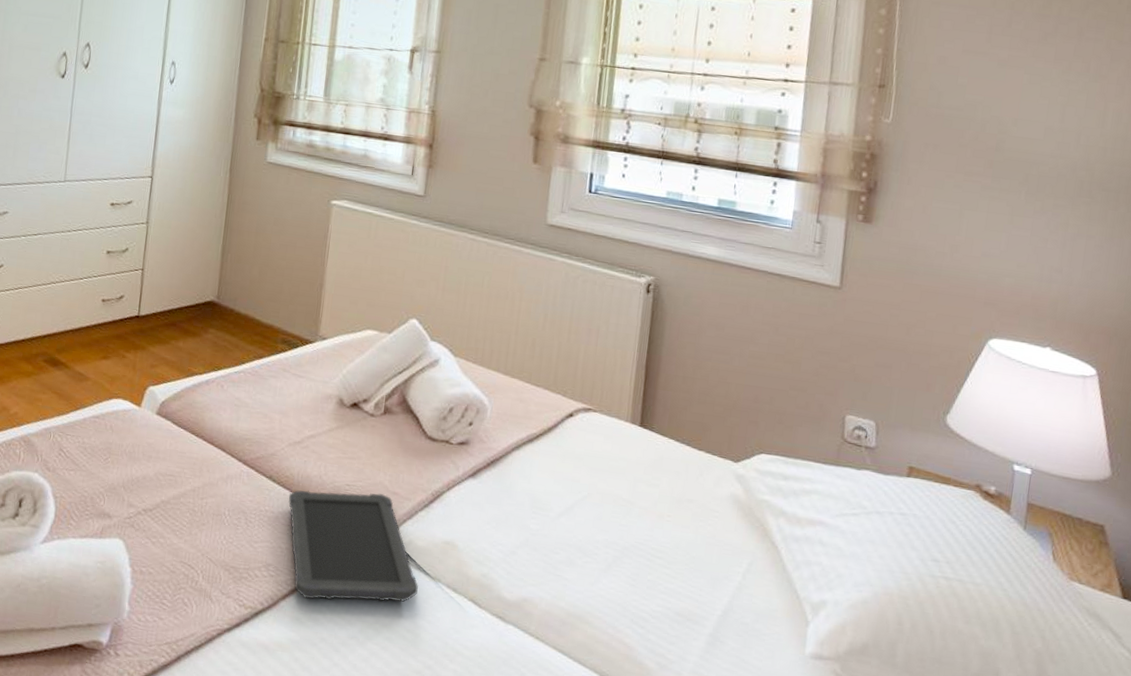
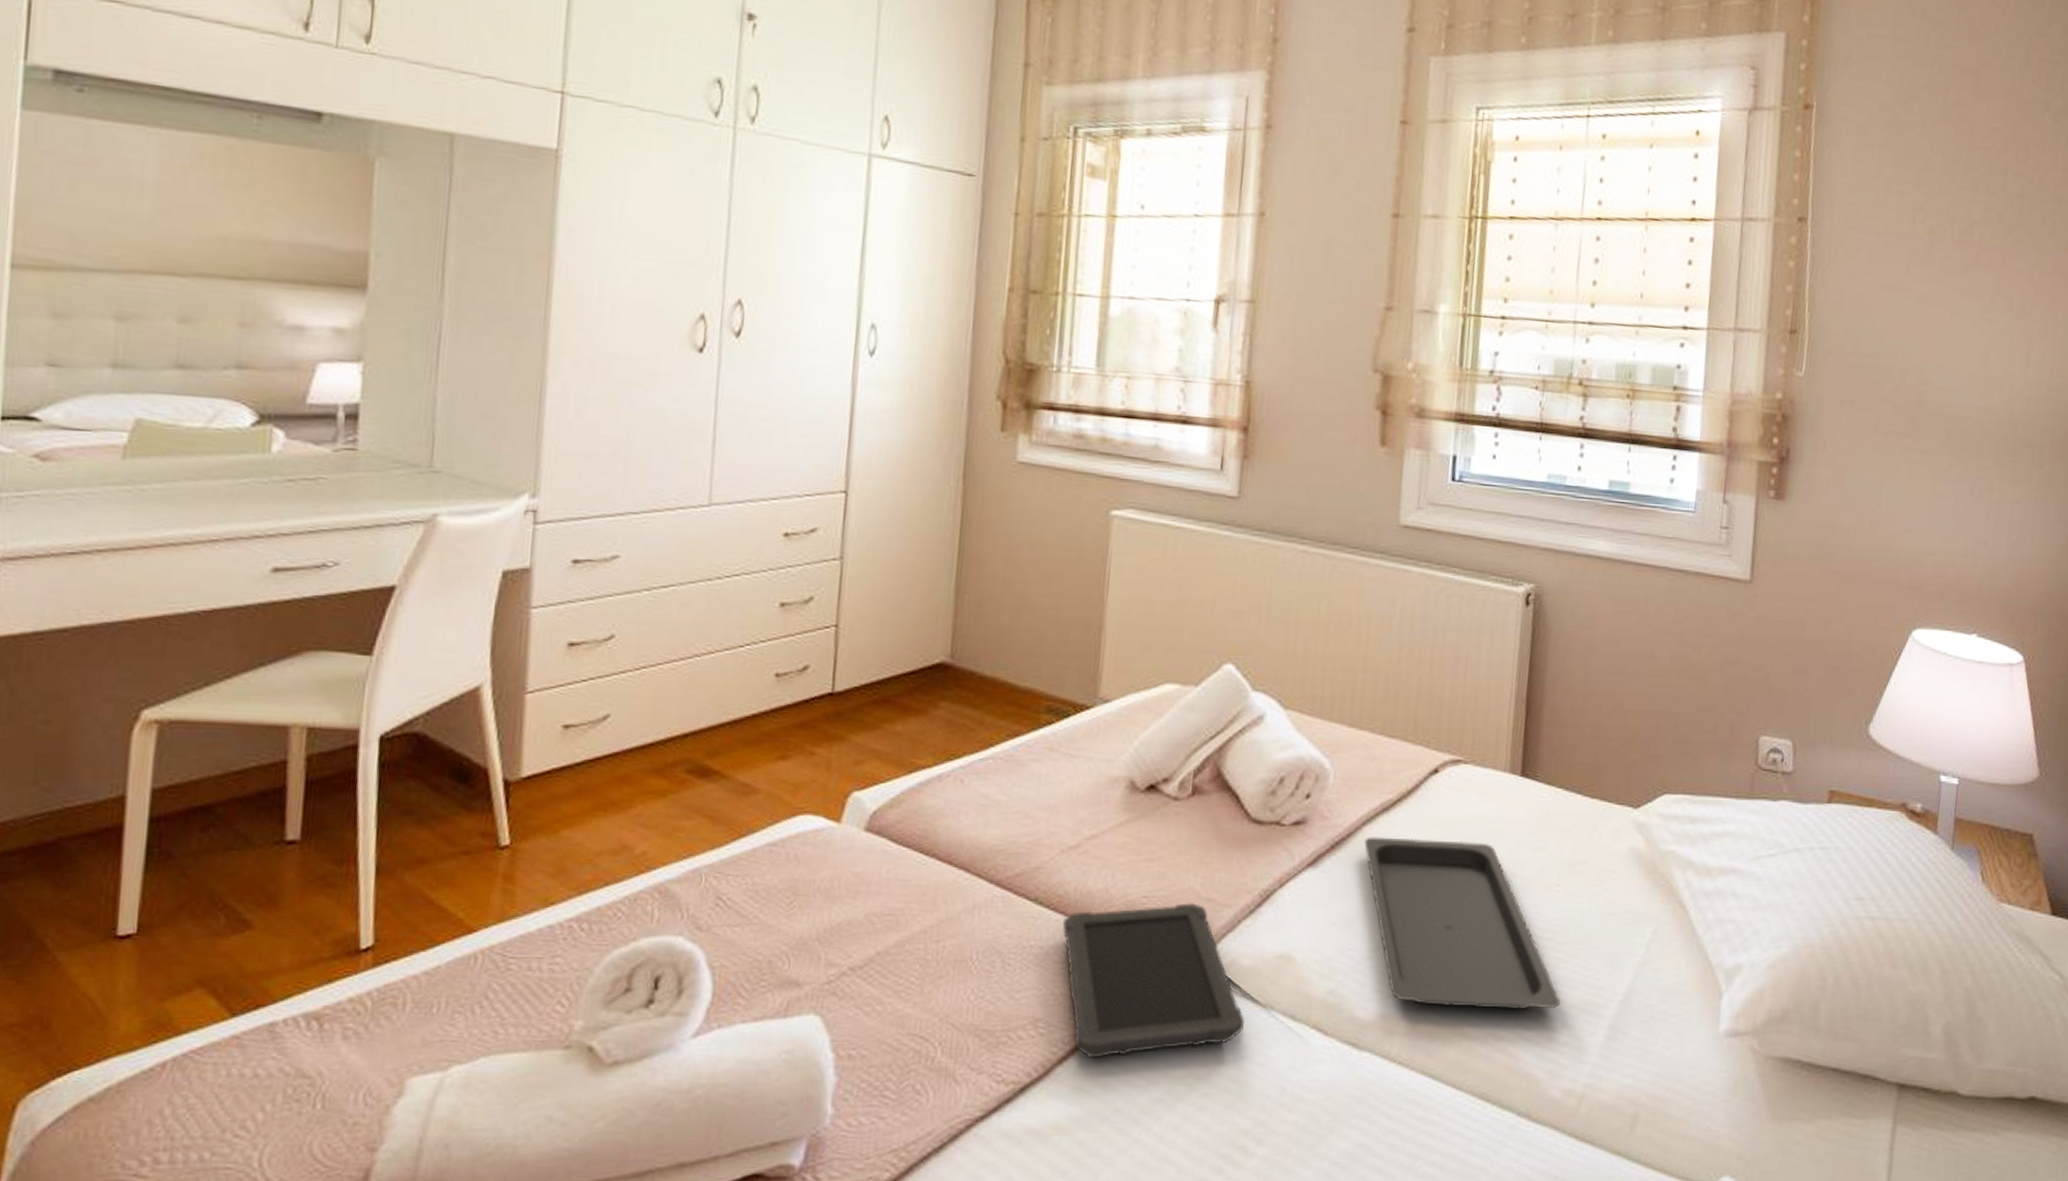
serving tray: none [513,460,669,614] -> present [1364,836,1560,1010]

